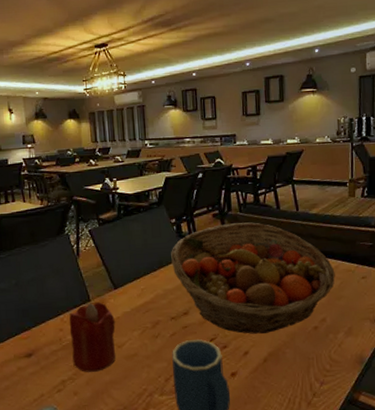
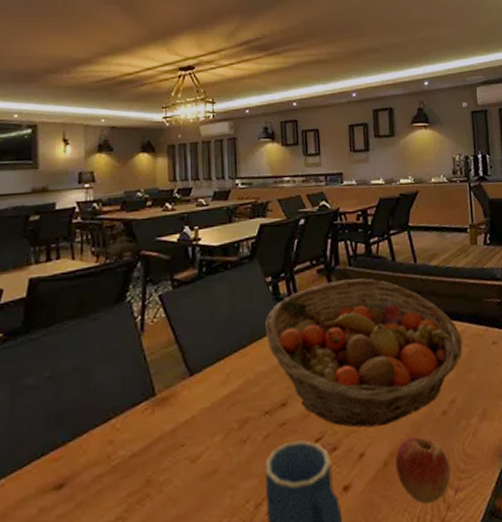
candle: present [69,302,116,372] -> none [123,396,189,506]
apple: none [273,343,318,390] -> present [395,436,451,504]

